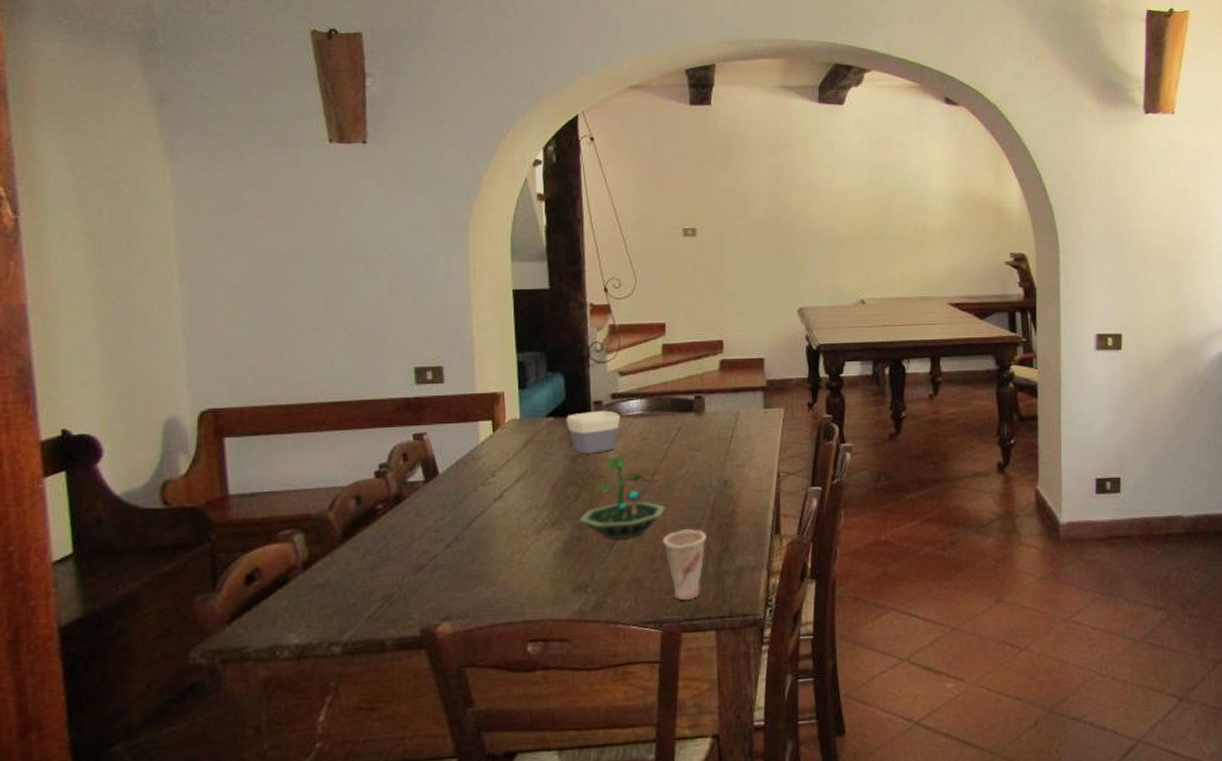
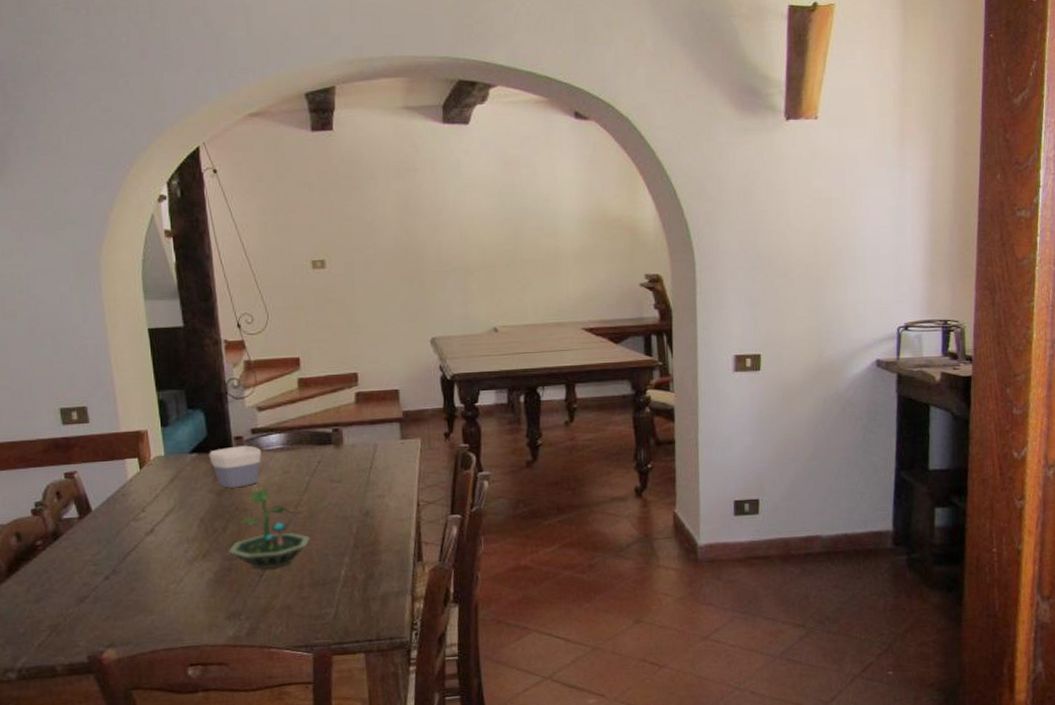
cup: present [663,528,706,601] -> none [309,557,351,626]

